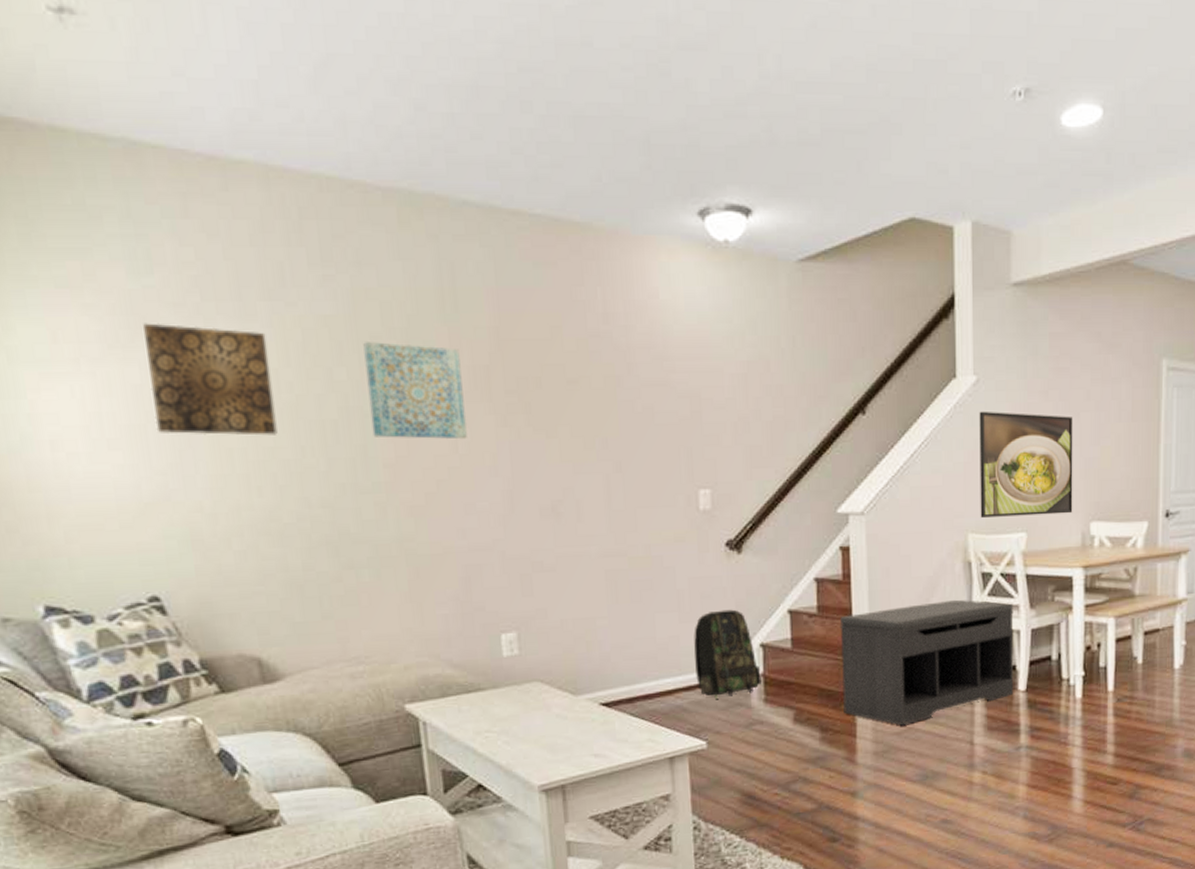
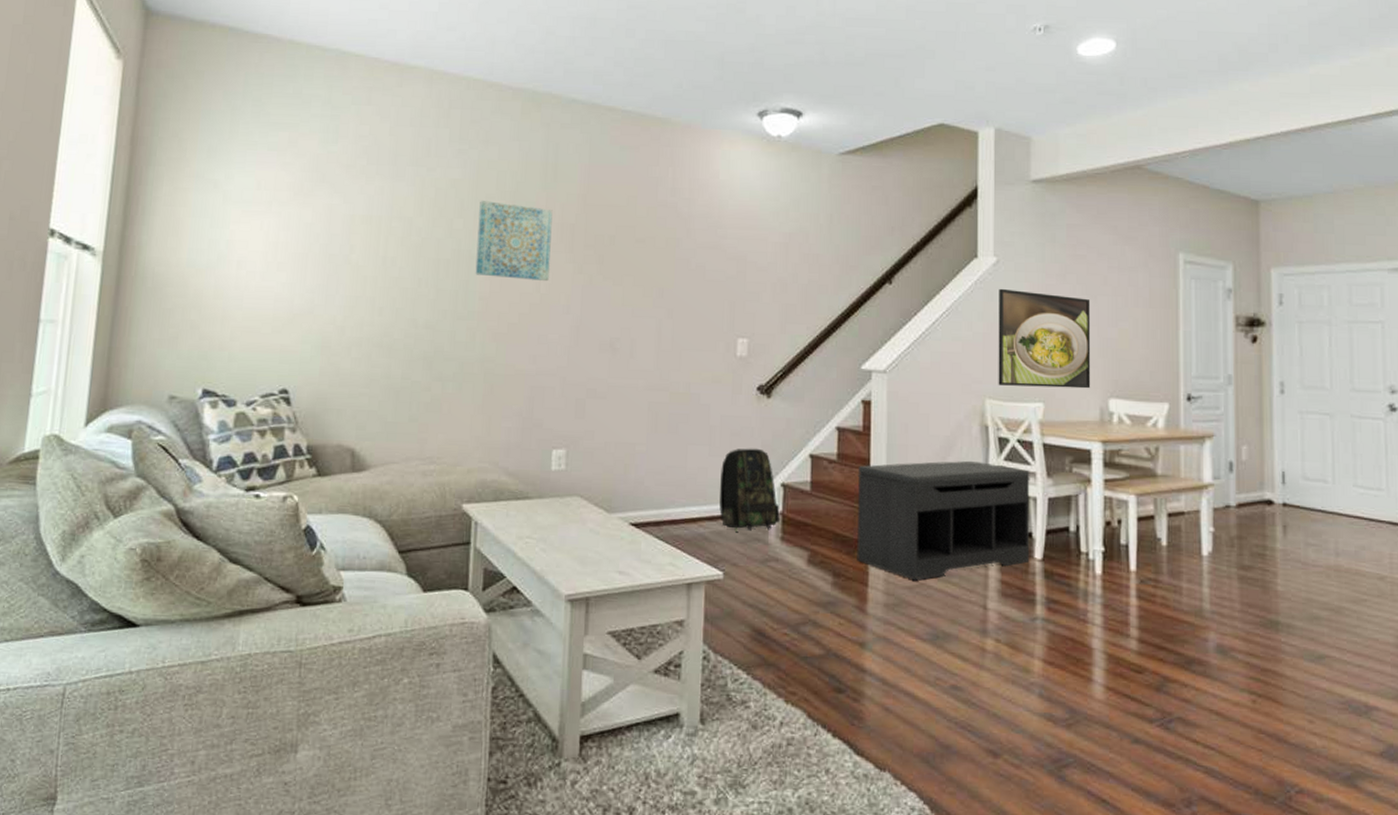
wall art: present [143,323,278,436] -> none [314,178,409,268]

